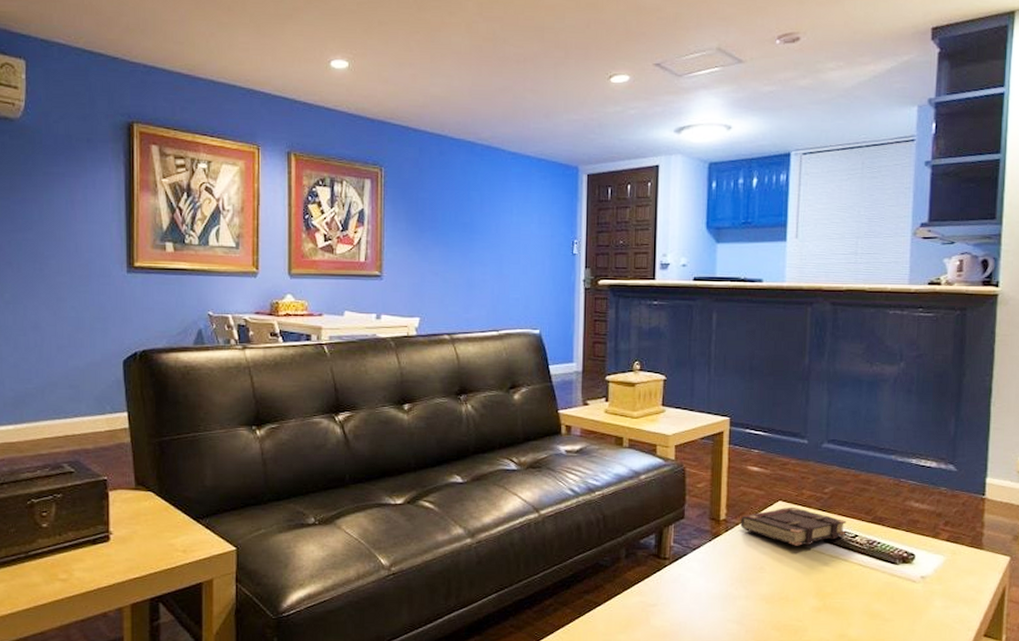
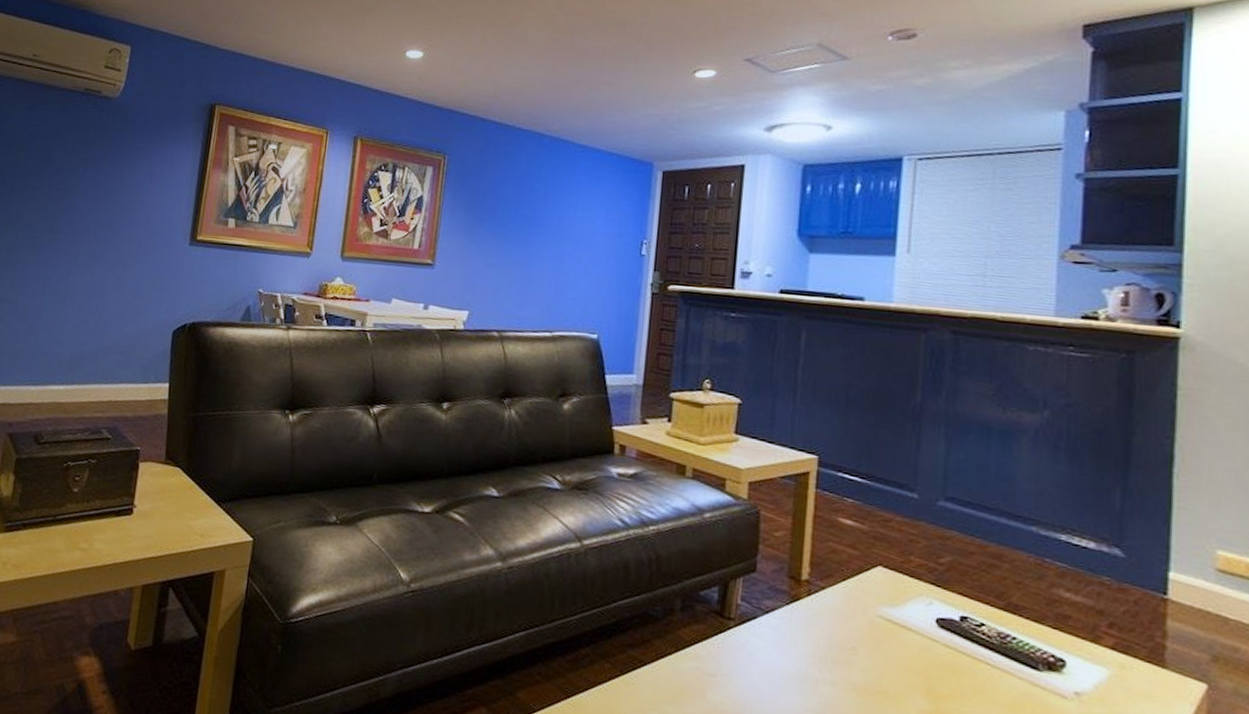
book: present [741,507,847,546] -> none [827,575,970,629]

